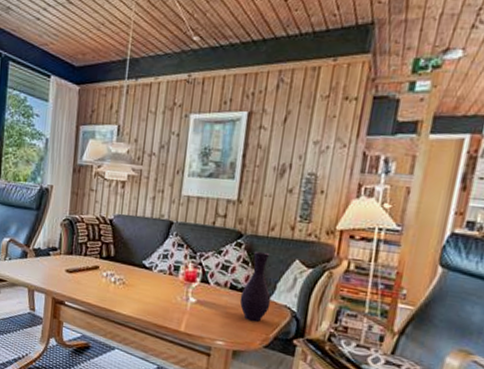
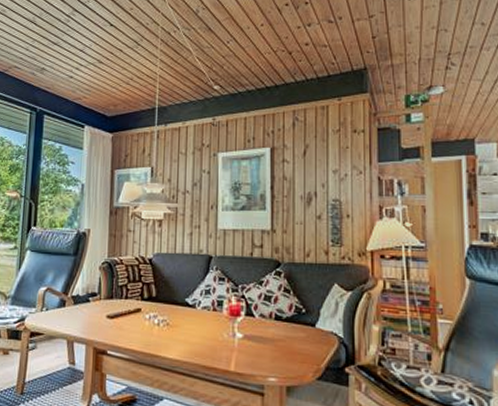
vase: present [239,251,271,322] -> none [286,278,317,352]

